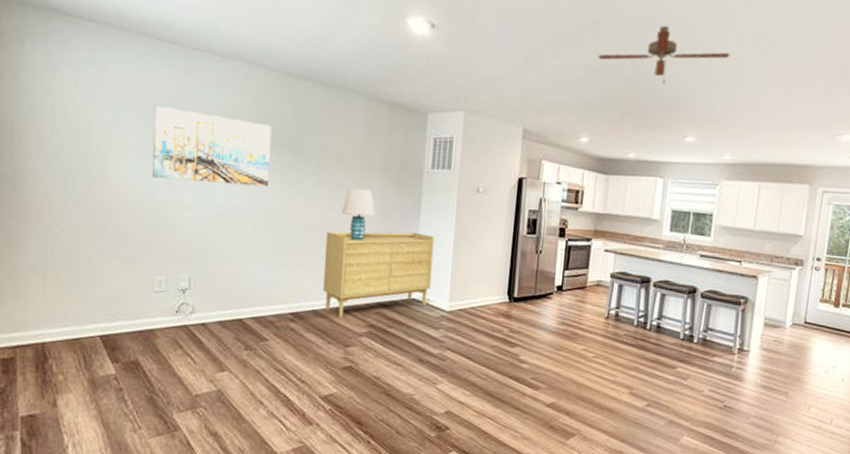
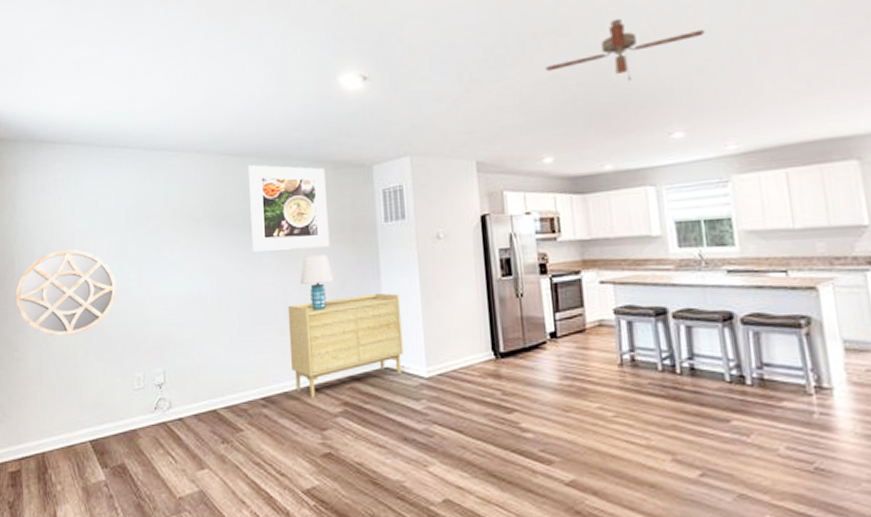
home mirror: none [14,137,141,230] -> present [15,249,116,336]
wall art: present [153,106,272,187] -> none [122,206,227,276]
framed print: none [297,88,381,183] -> present [247,165,330,252]

